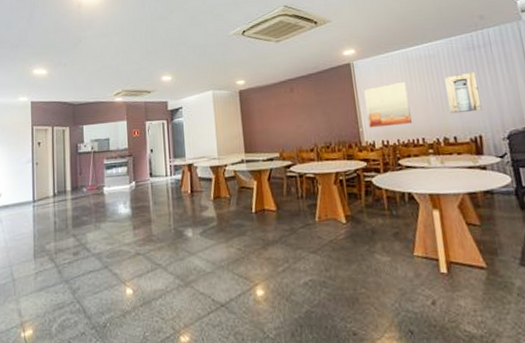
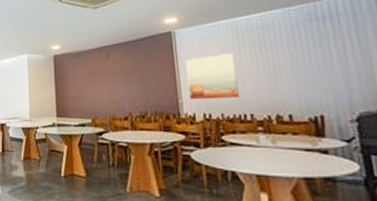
wall art: present [445,71,482,114] -> none [280,44,325,90]

